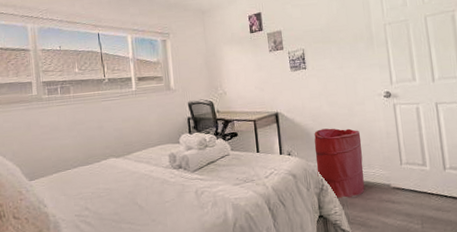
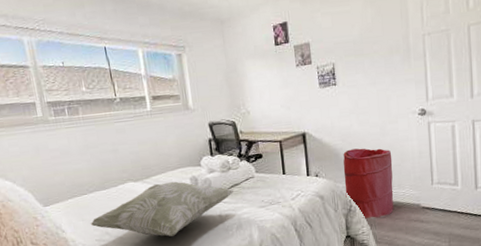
decorative pillow: none [71,158,211,213] -> present [90,181,235,237]

